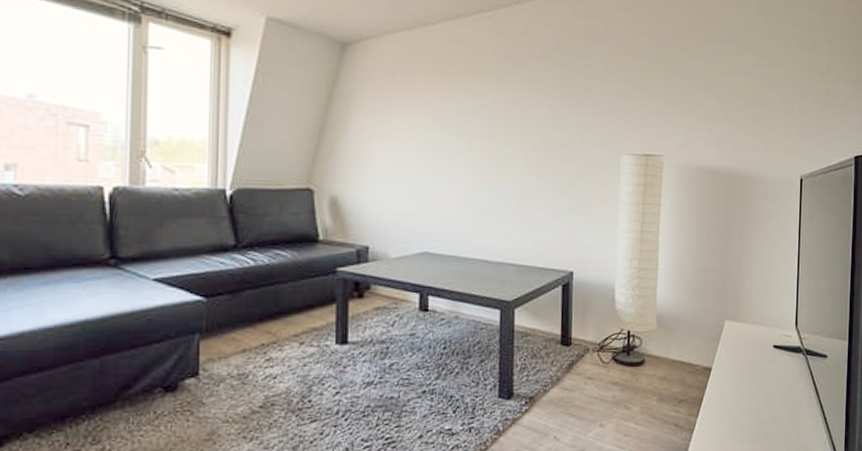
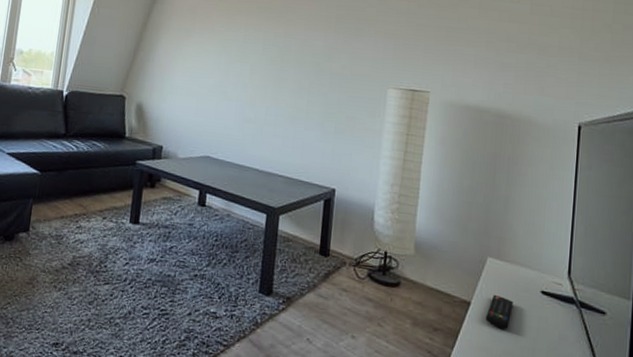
remote control: none [726,356,750,388] -> present [485,294,514,329]

